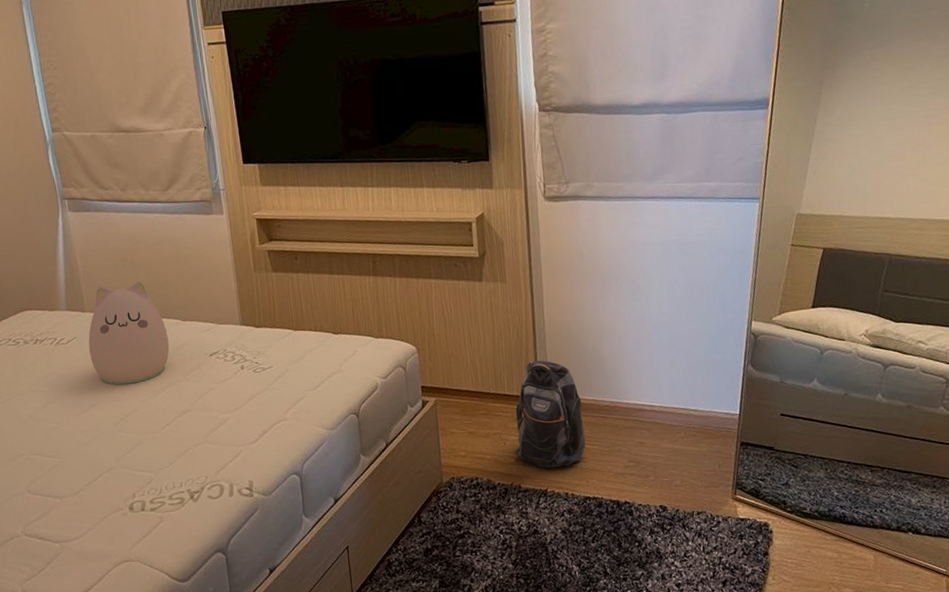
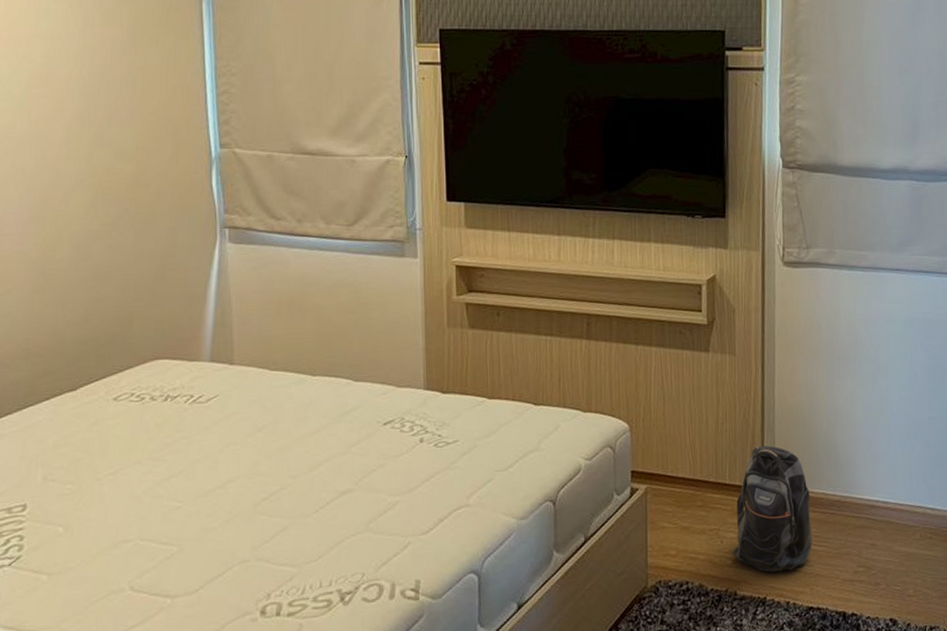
plush toy: present [88,280,170,385] -> none [232,330,334,456]

